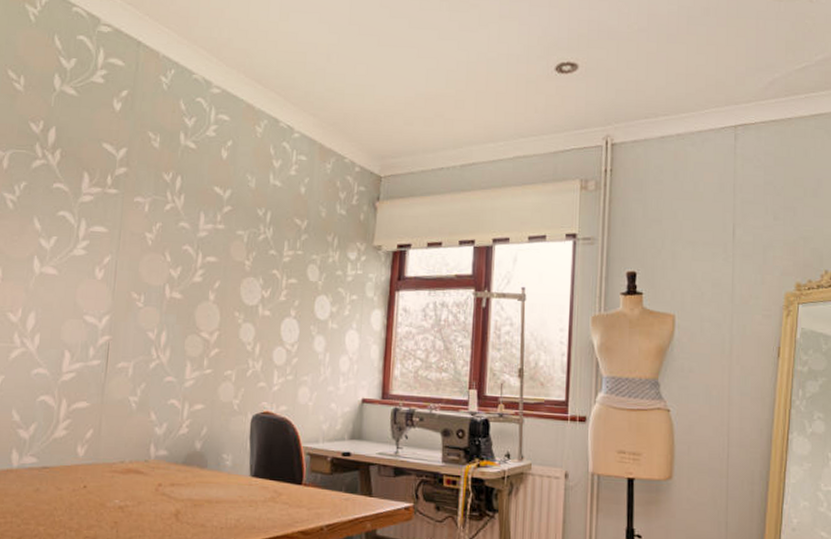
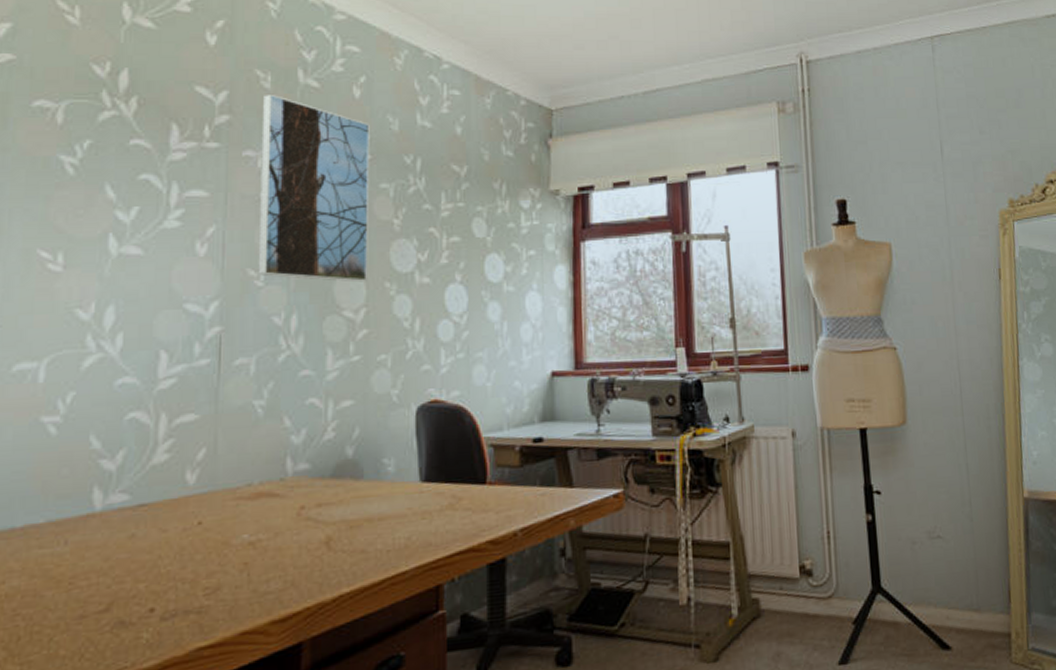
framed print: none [139,152,233,310] -> present [258,93,370,282]

